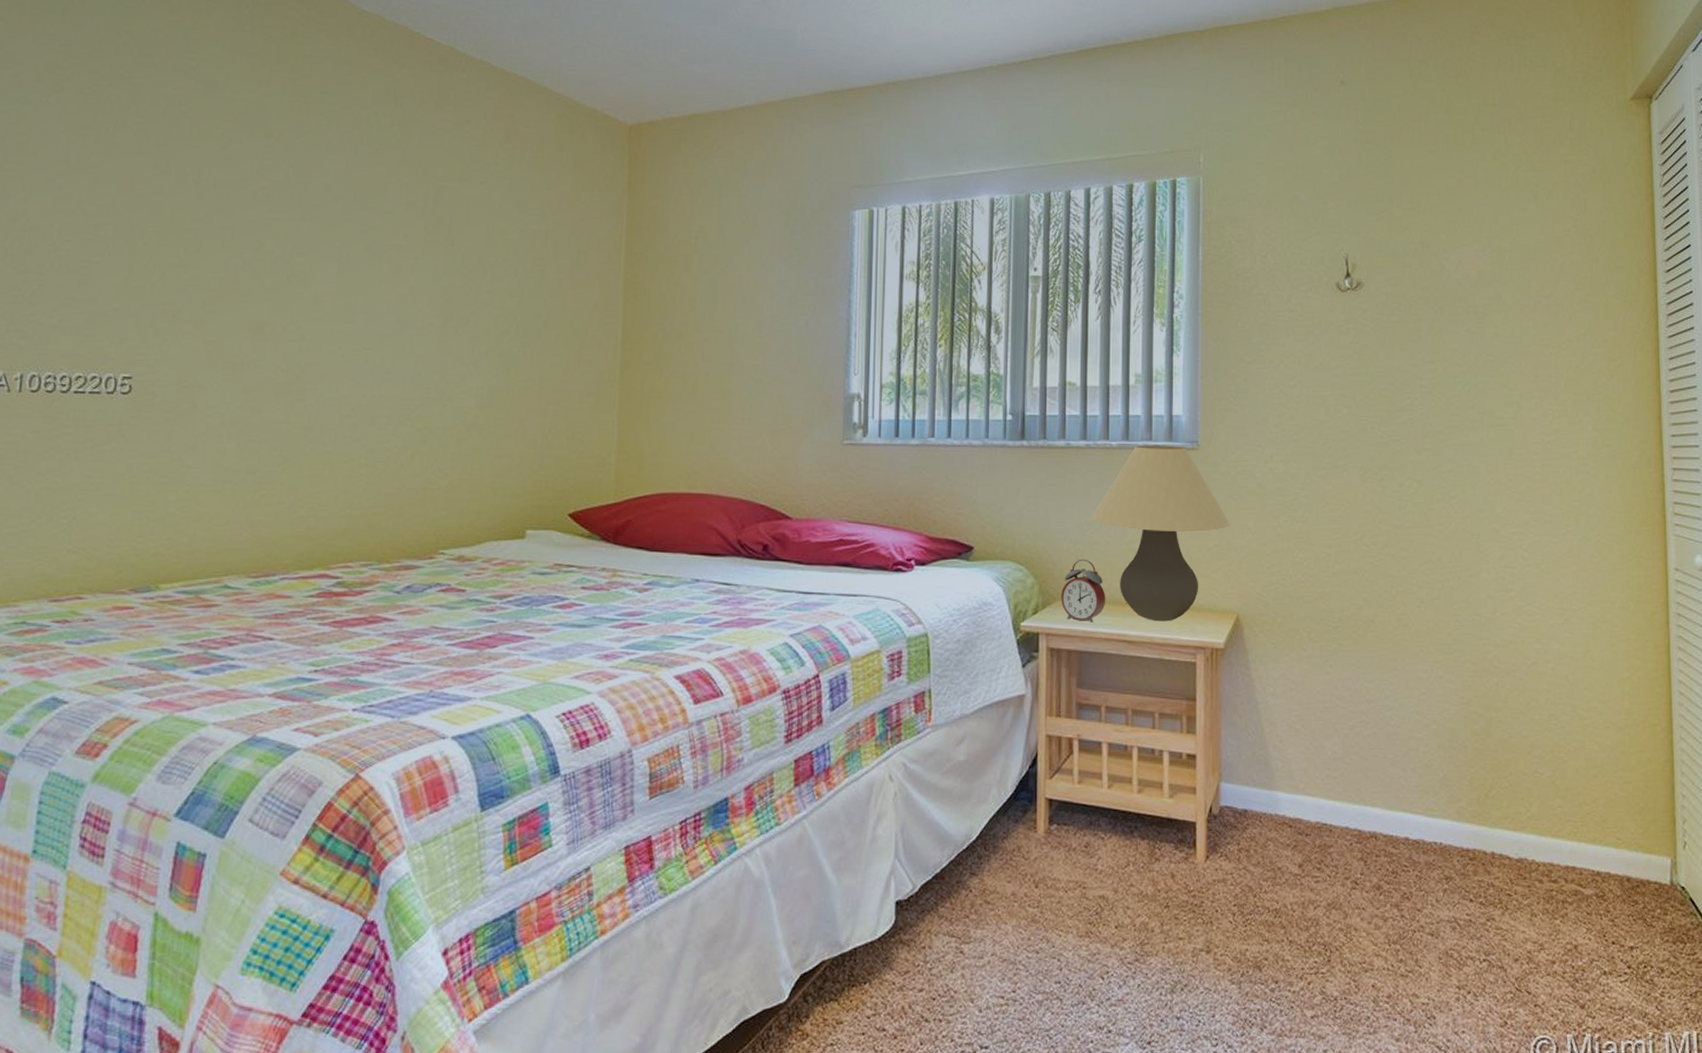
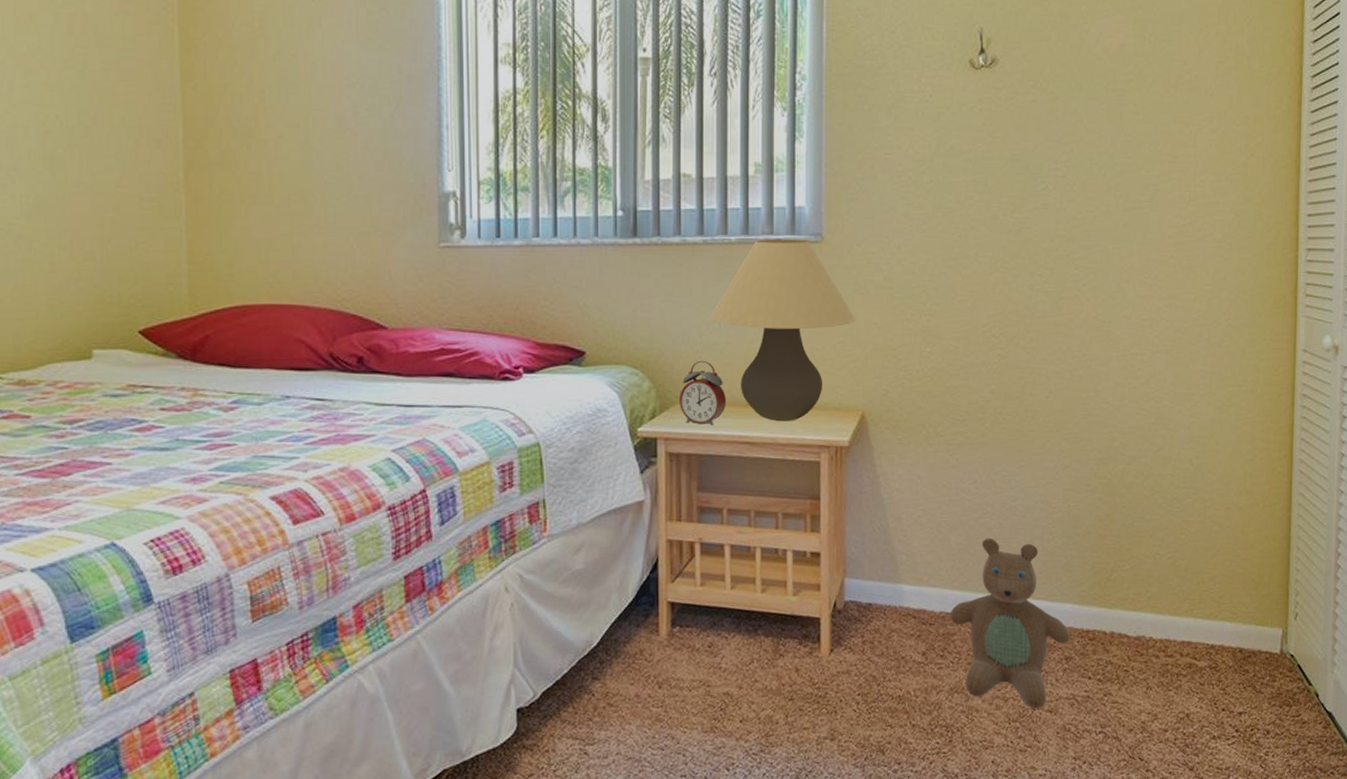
teddy bear: none [1325,747,1450,931] -> present [949,538,1071,709]

